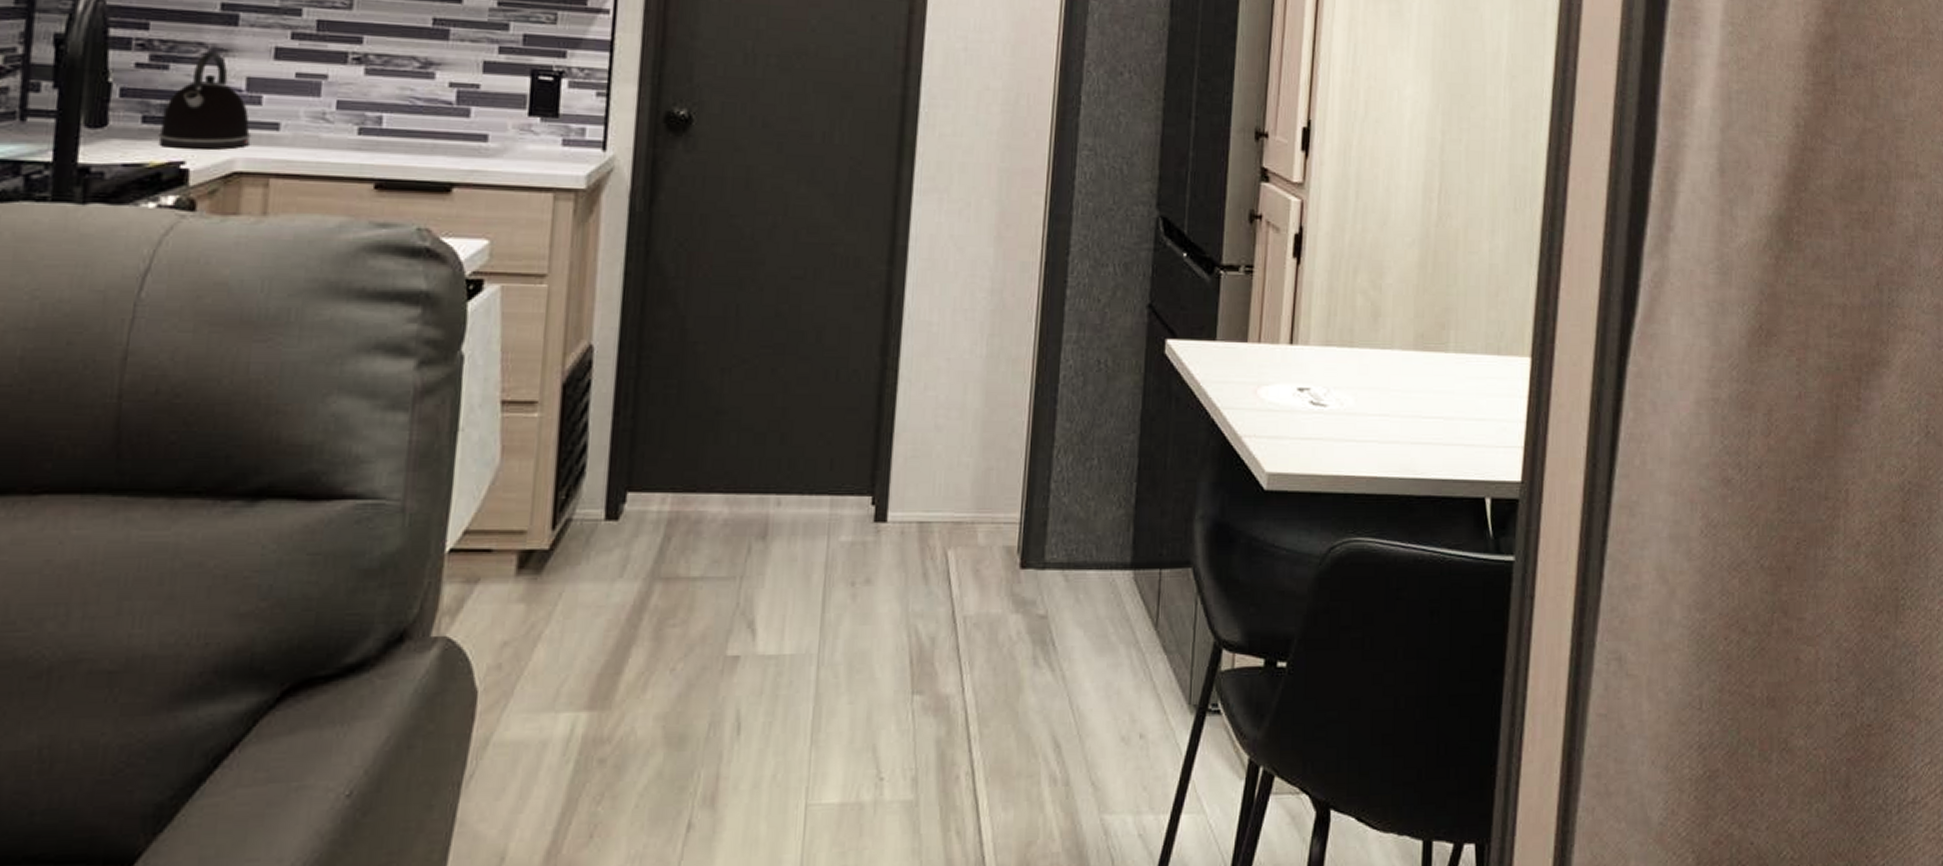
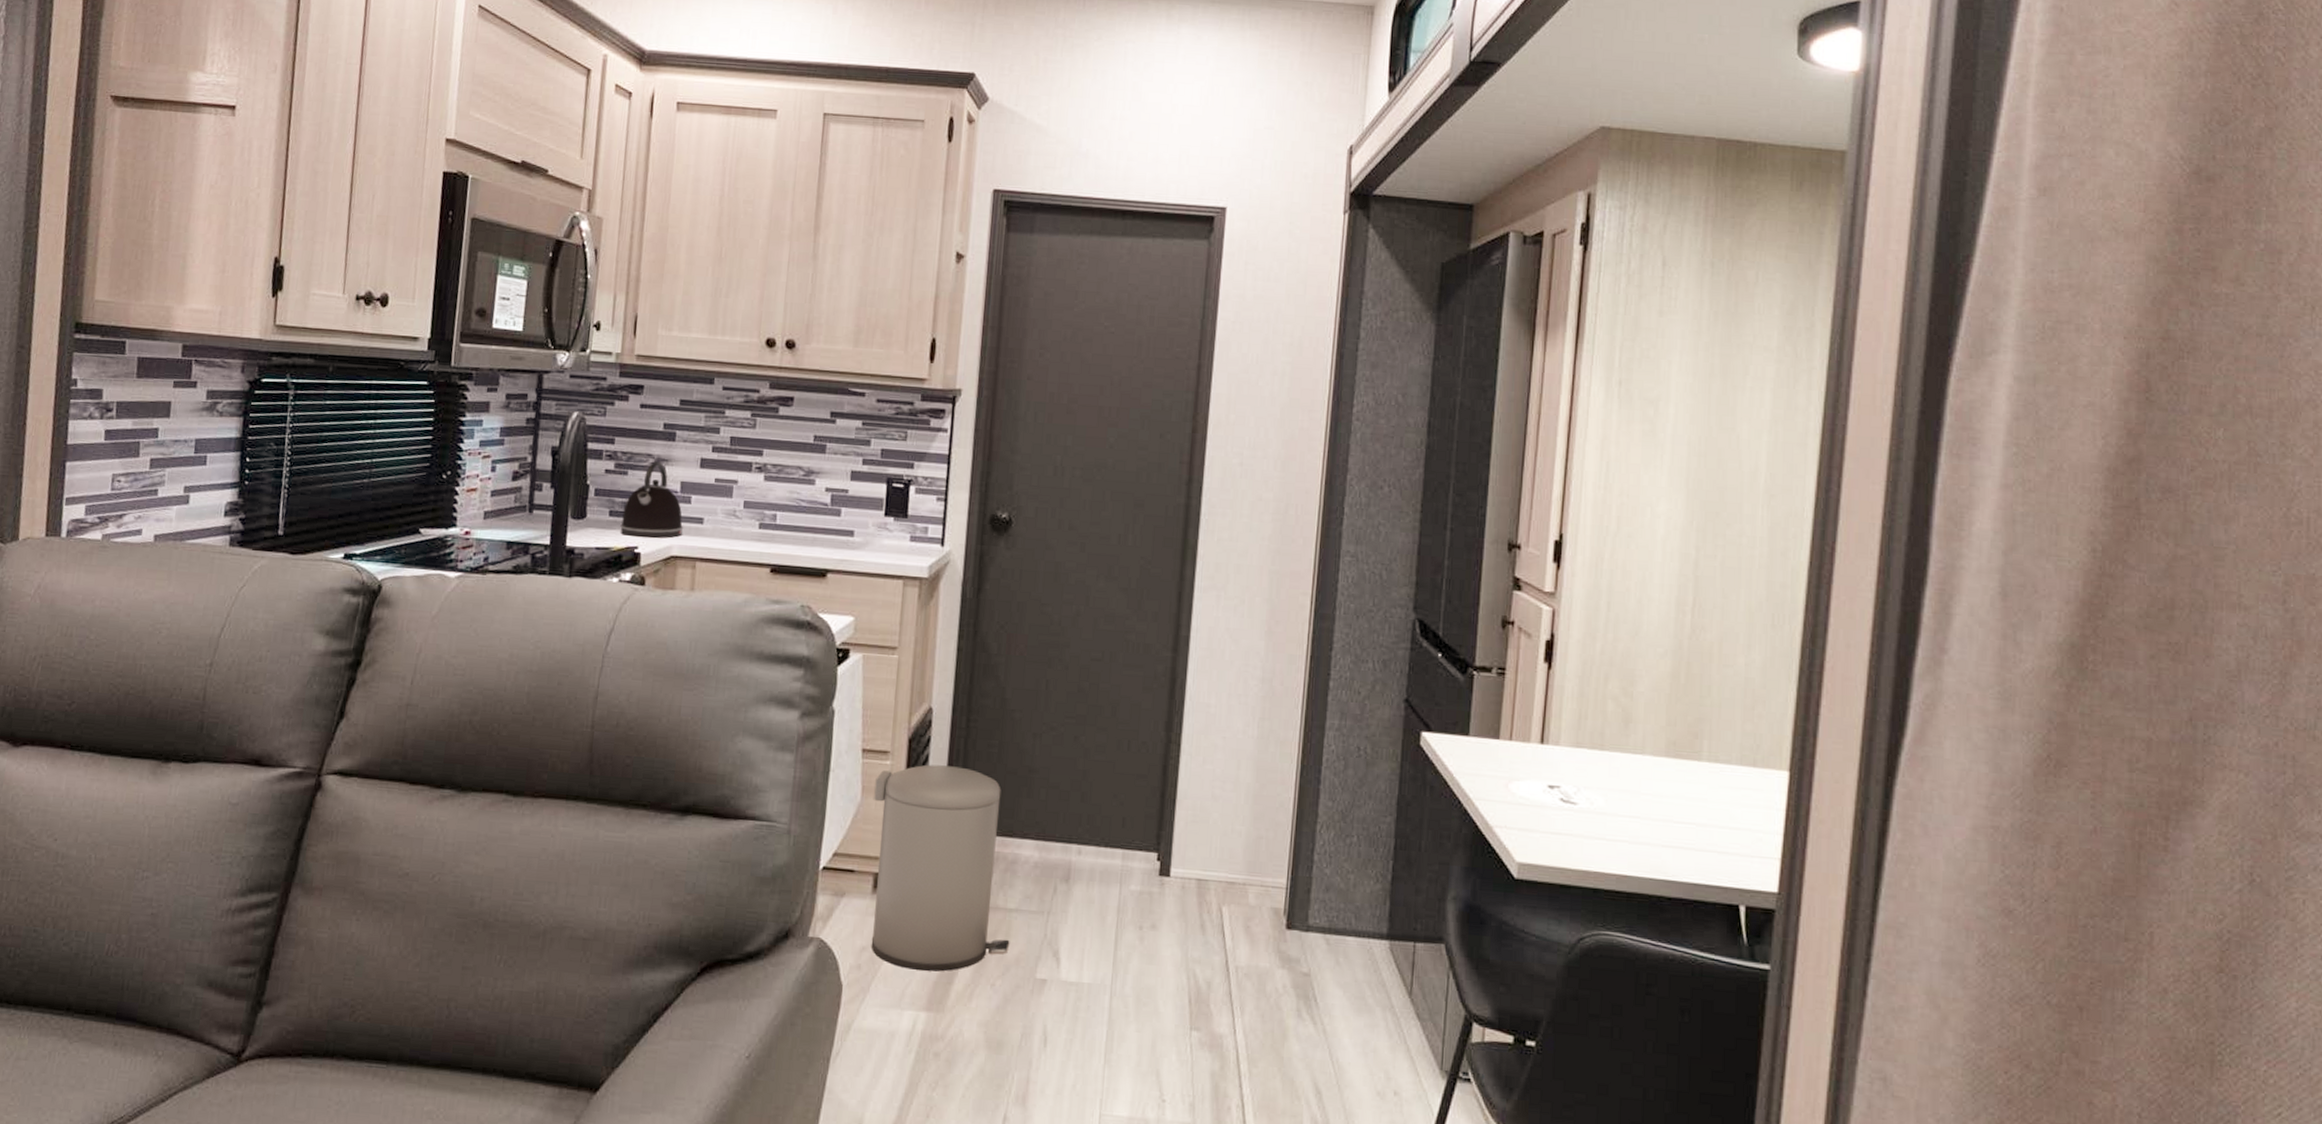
pedal bin: none [515,414,694,662] -> present [871,764,1010,972]

